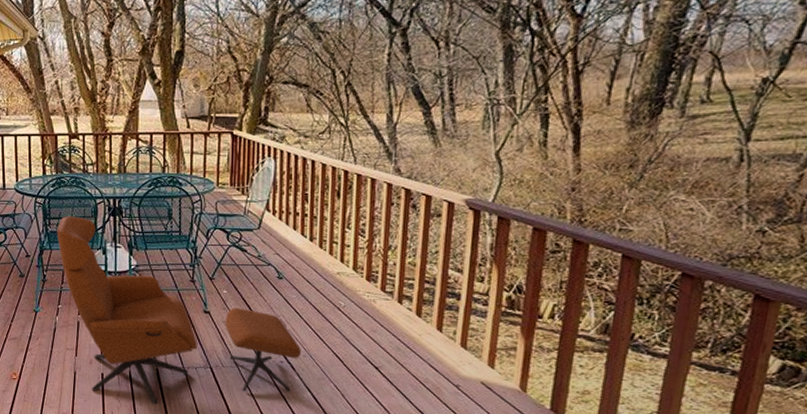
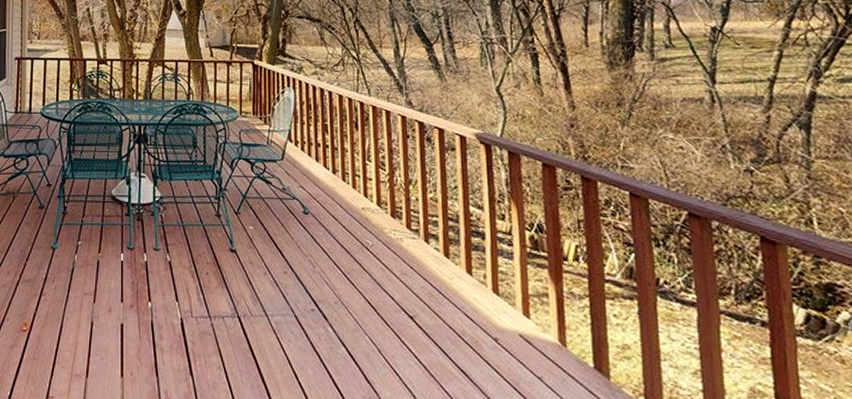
lounge chair: present [56,216,302,404] -> none [80,142,333,363]

